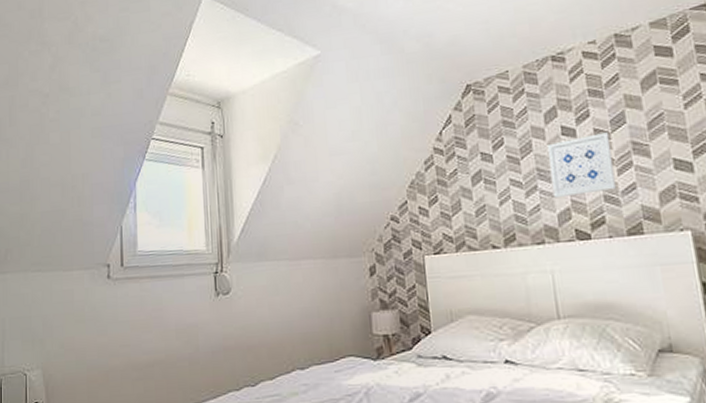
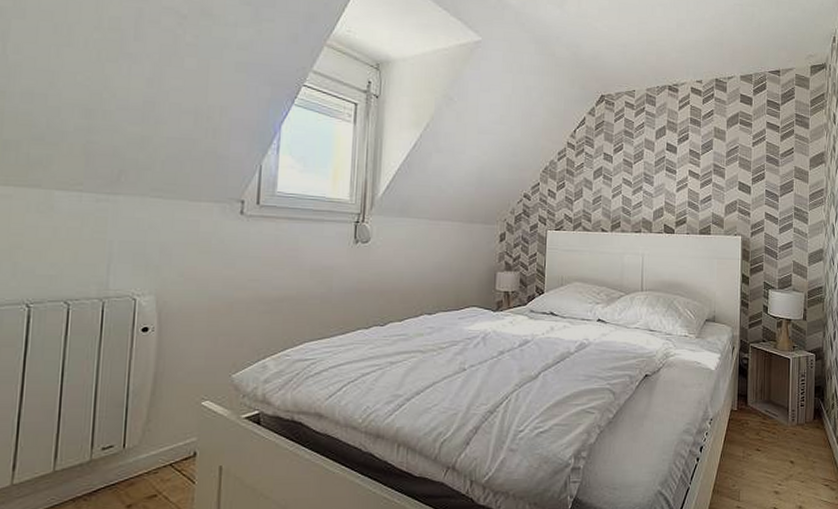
wall art: present [548,132,616,199] -> none [652,153,699,199]

